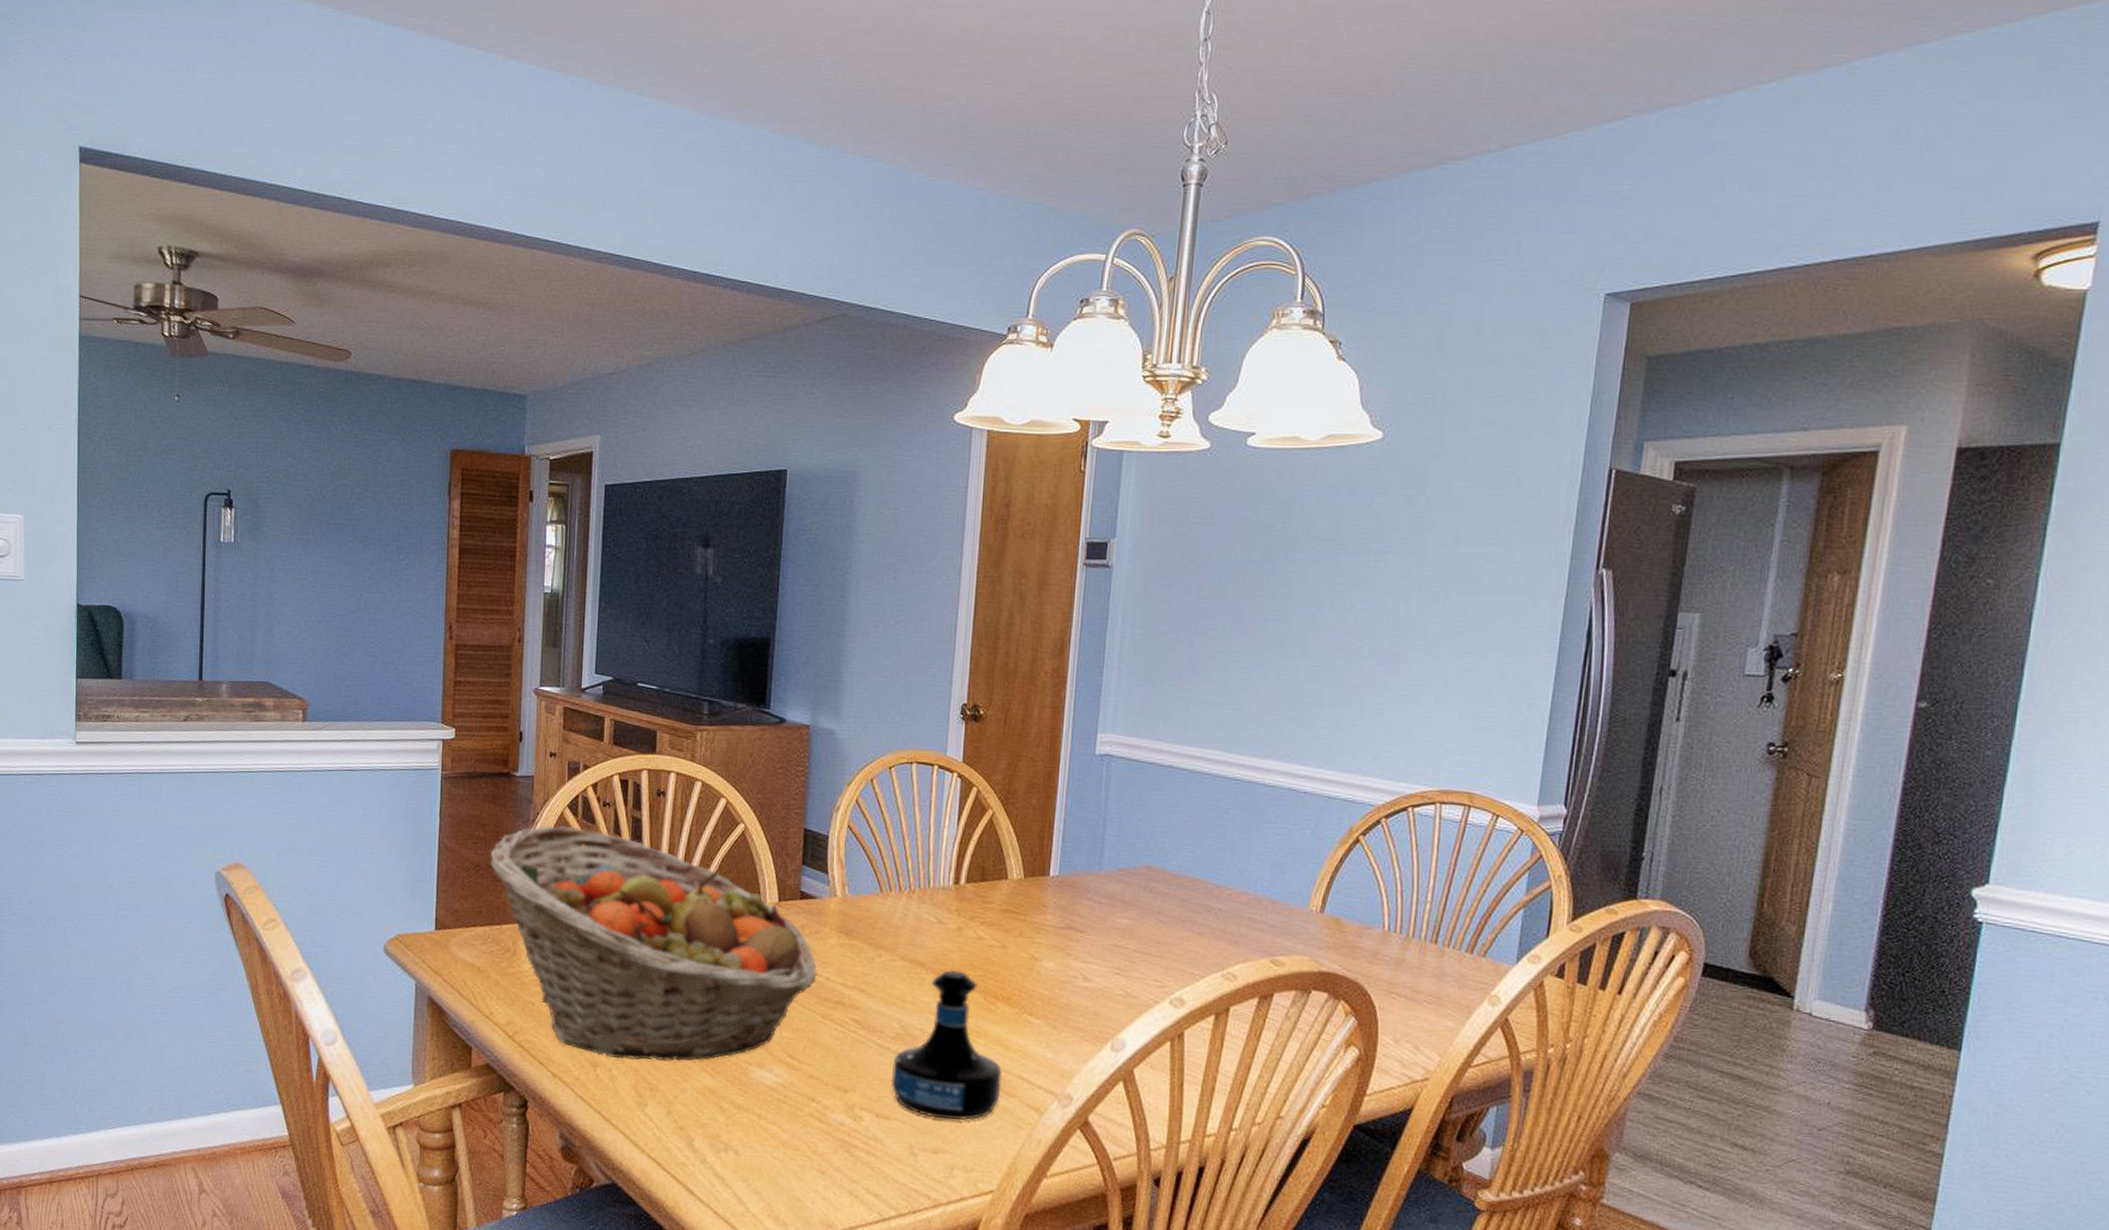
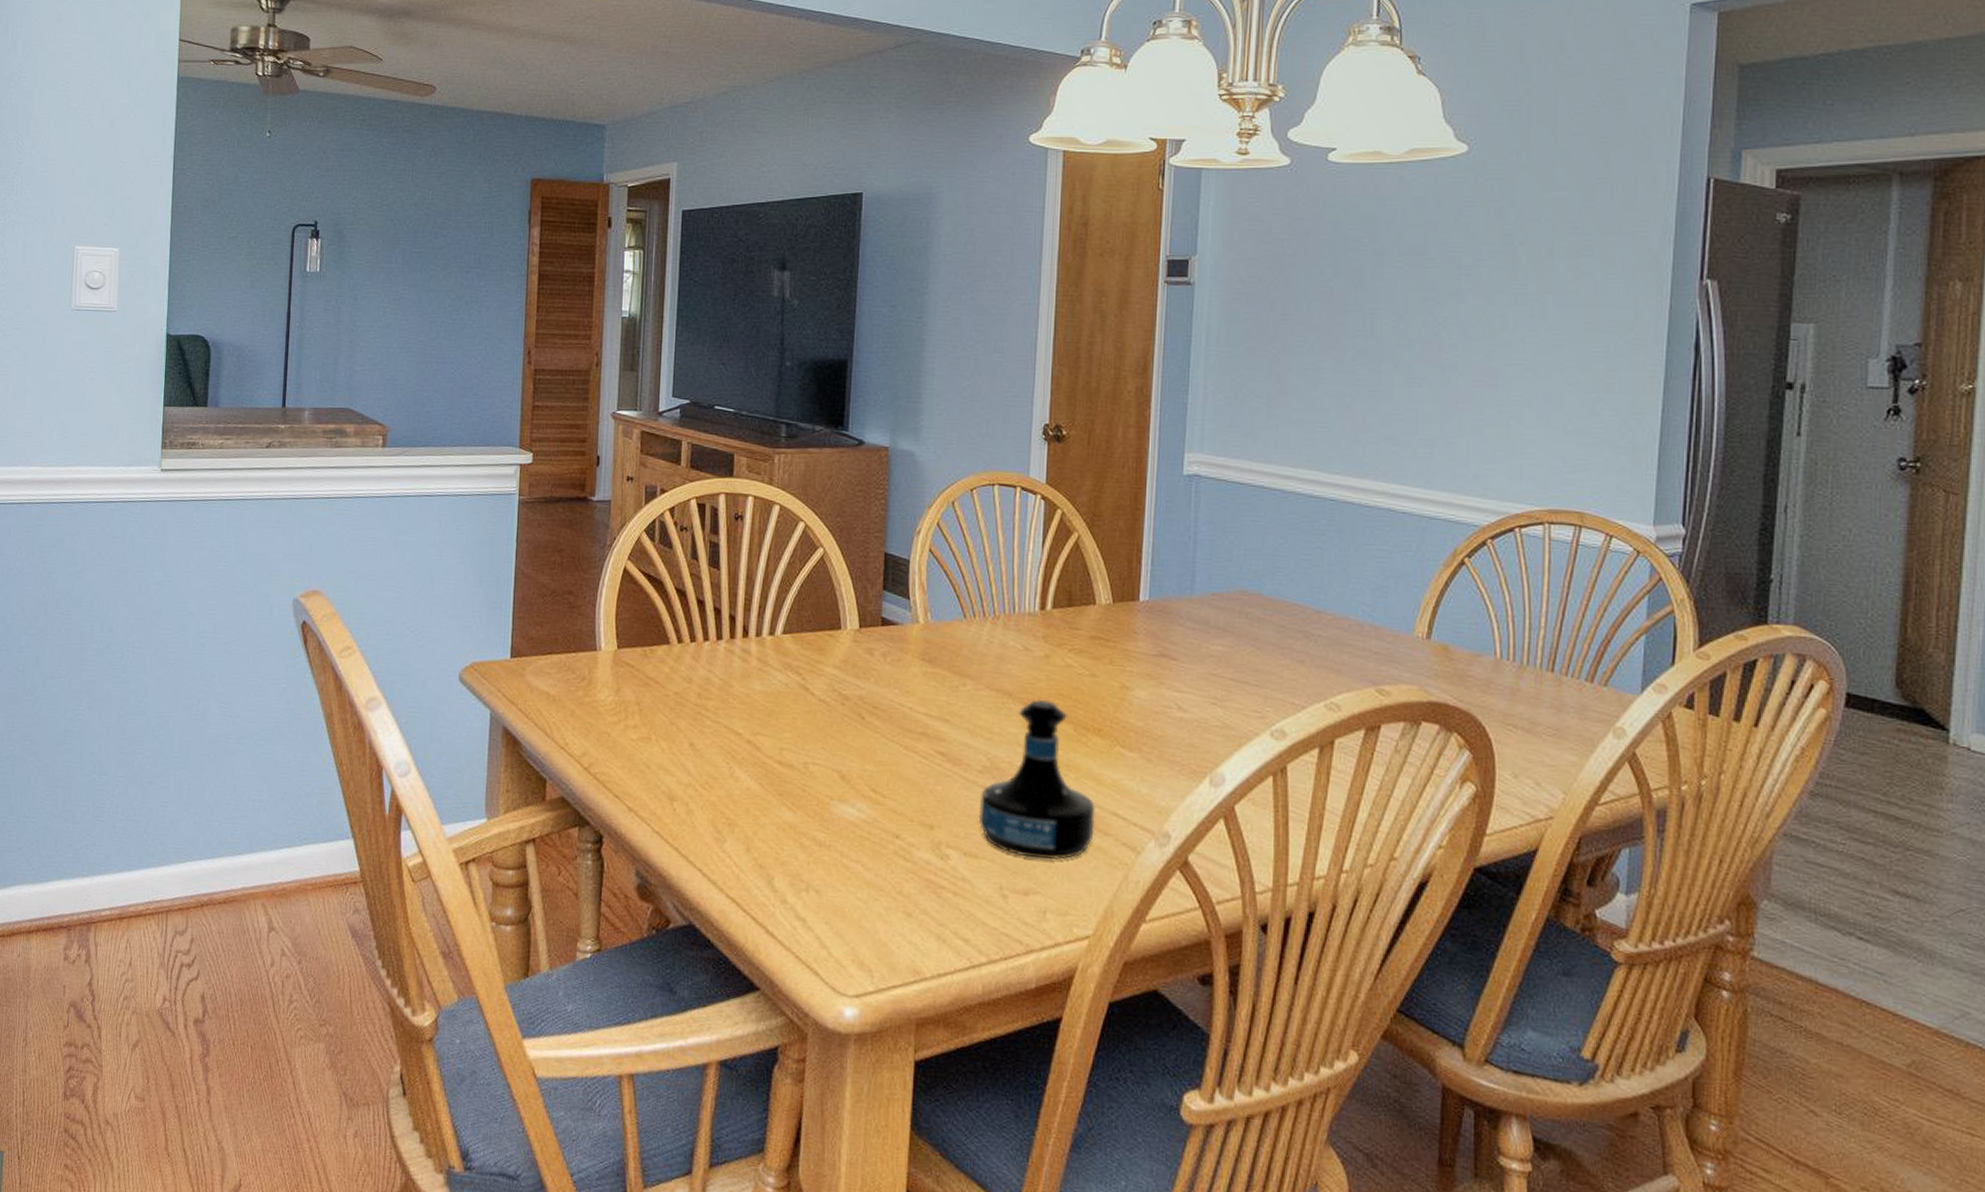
fruit basket: present [490,825,817,1062] -> none [566,550,900,796]

